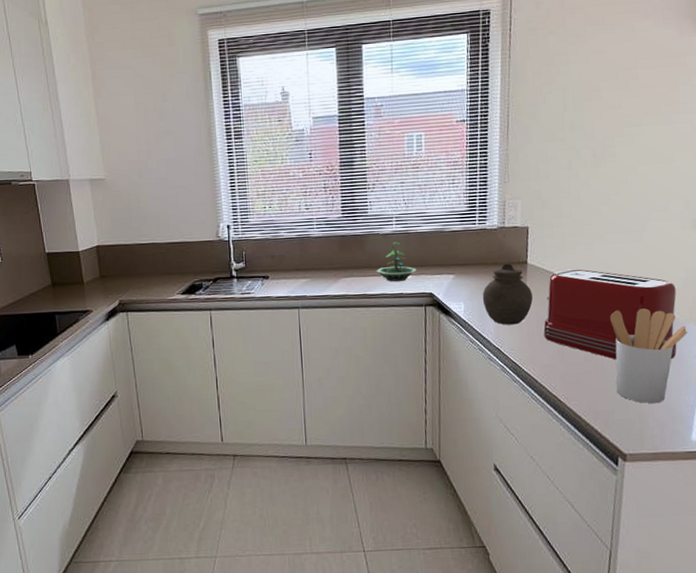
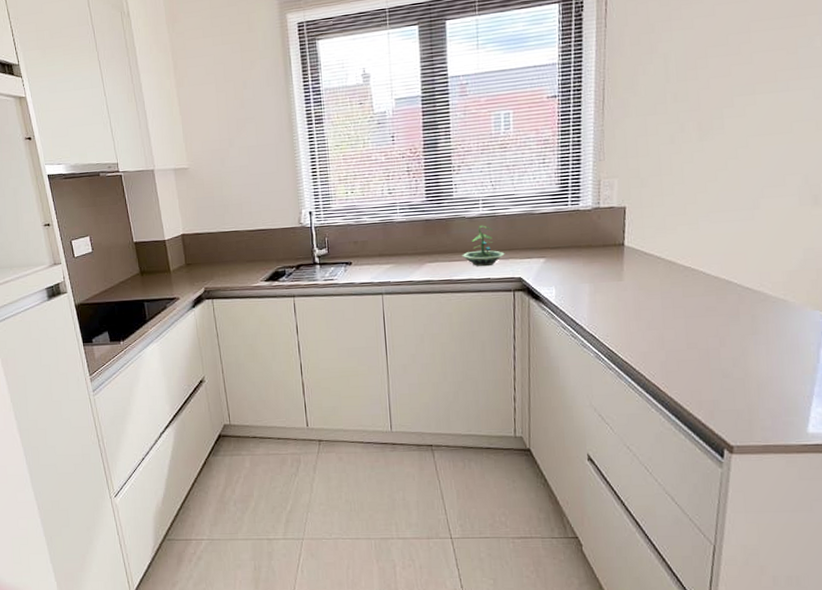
jar: present [482,263,533,325] -> none [575,246,631,311]
toaster: present [543,269,677,360] -> none [642,250,793,347]
utensil holder: present [610,308,687,404] -> none [716,292,804,394]

